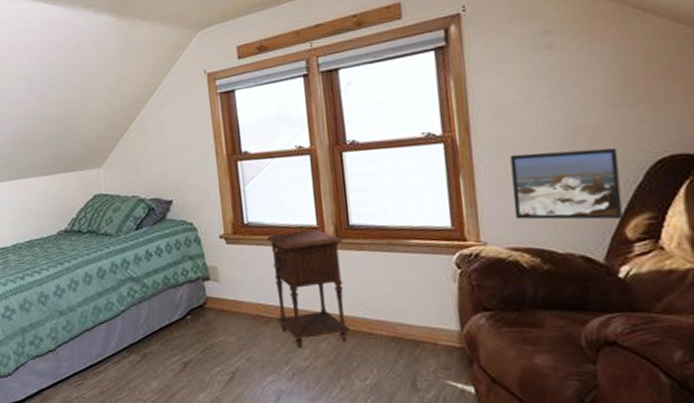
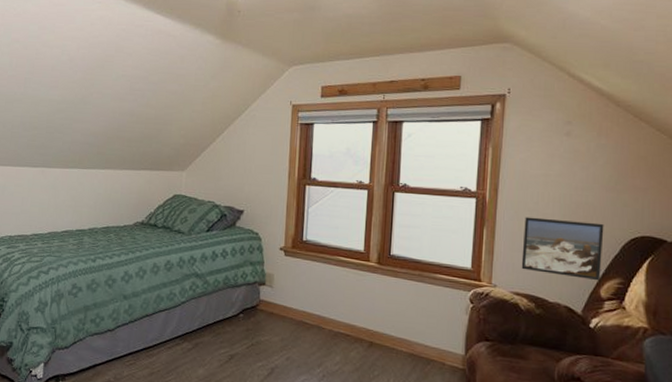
nightstand: present [267,228,351,349] -> none [317,253,384,355]

